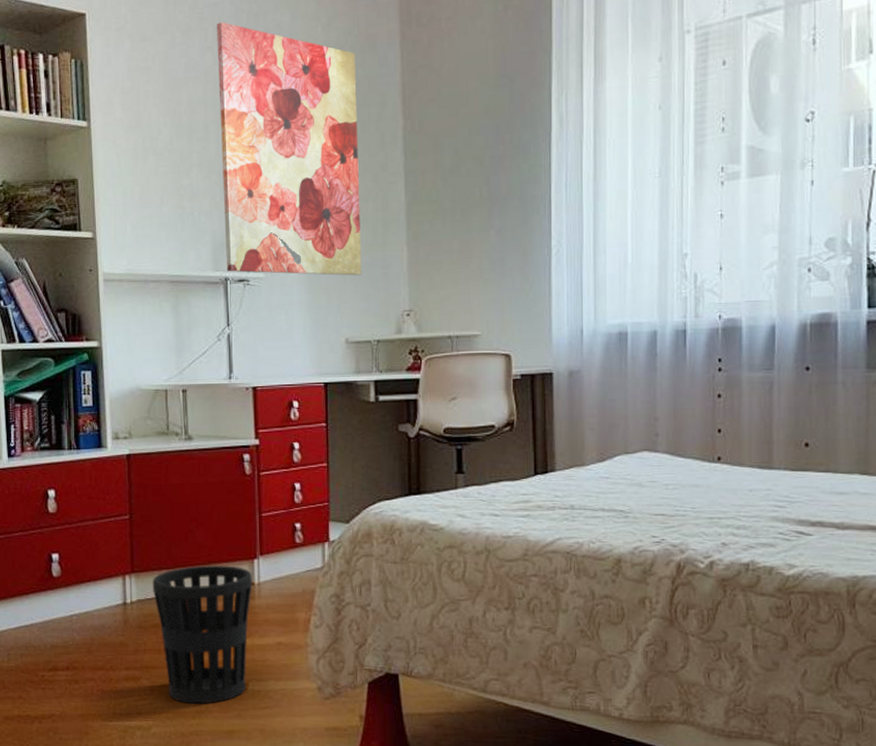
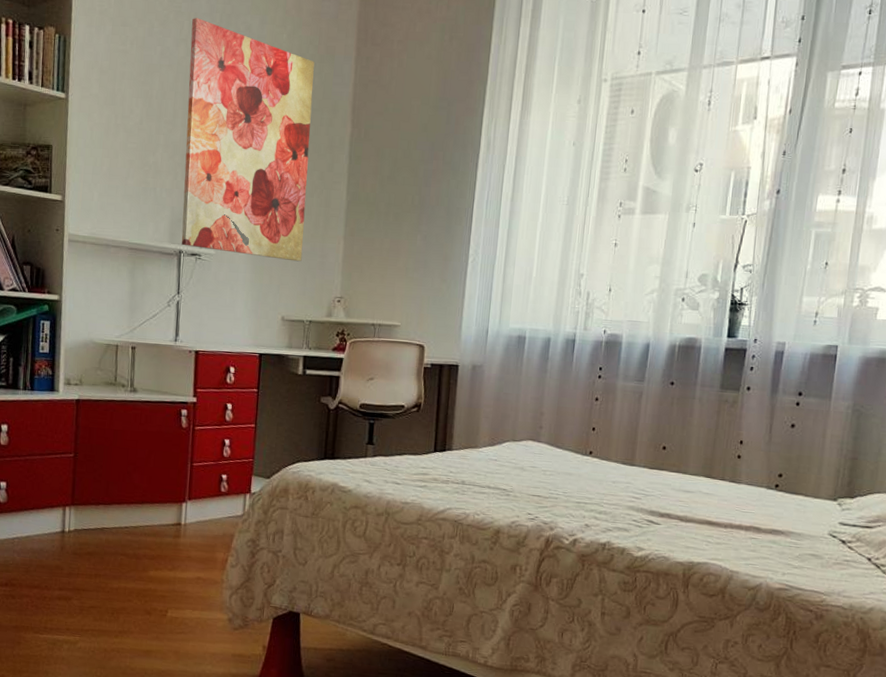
wastebasket: present [152,565,252,704] -> none [89,504,180,626]

